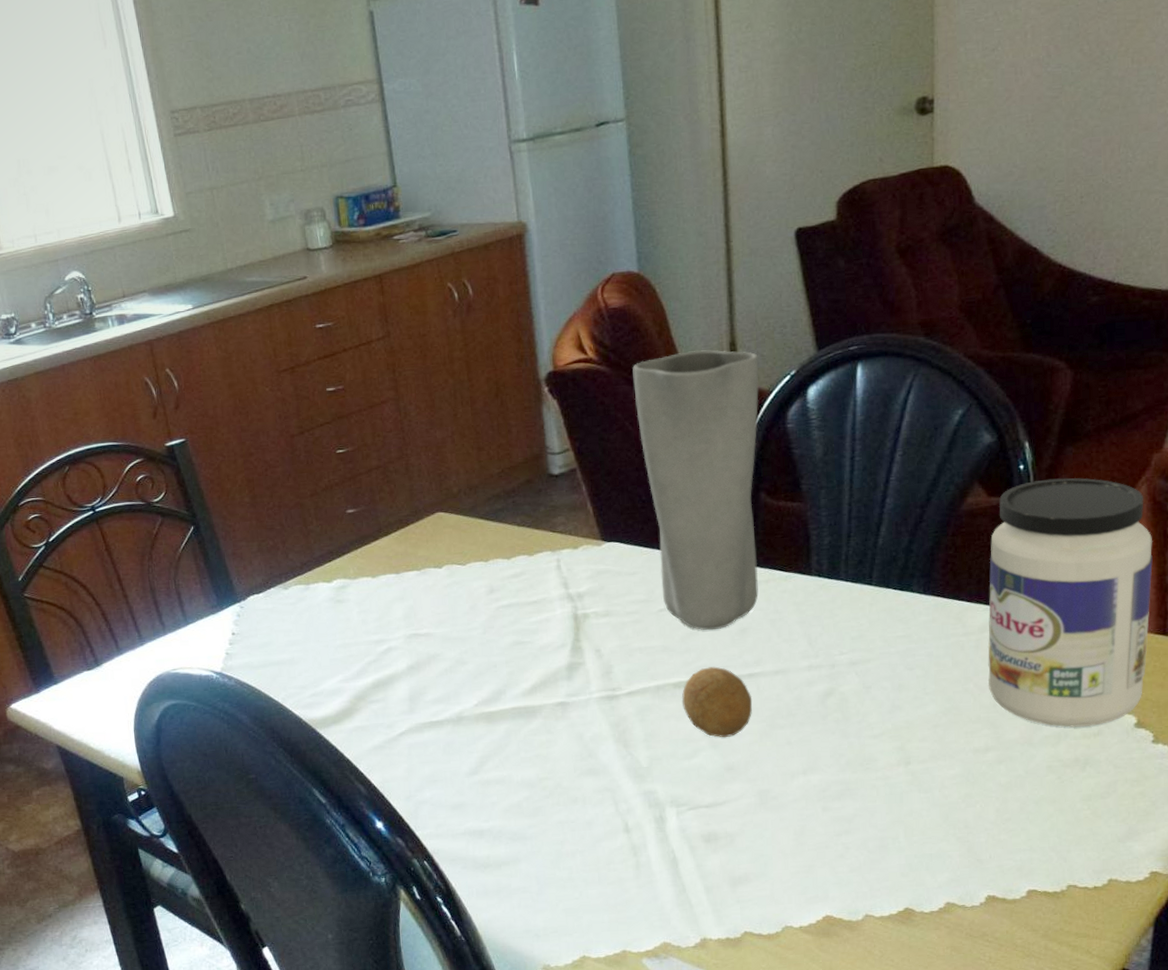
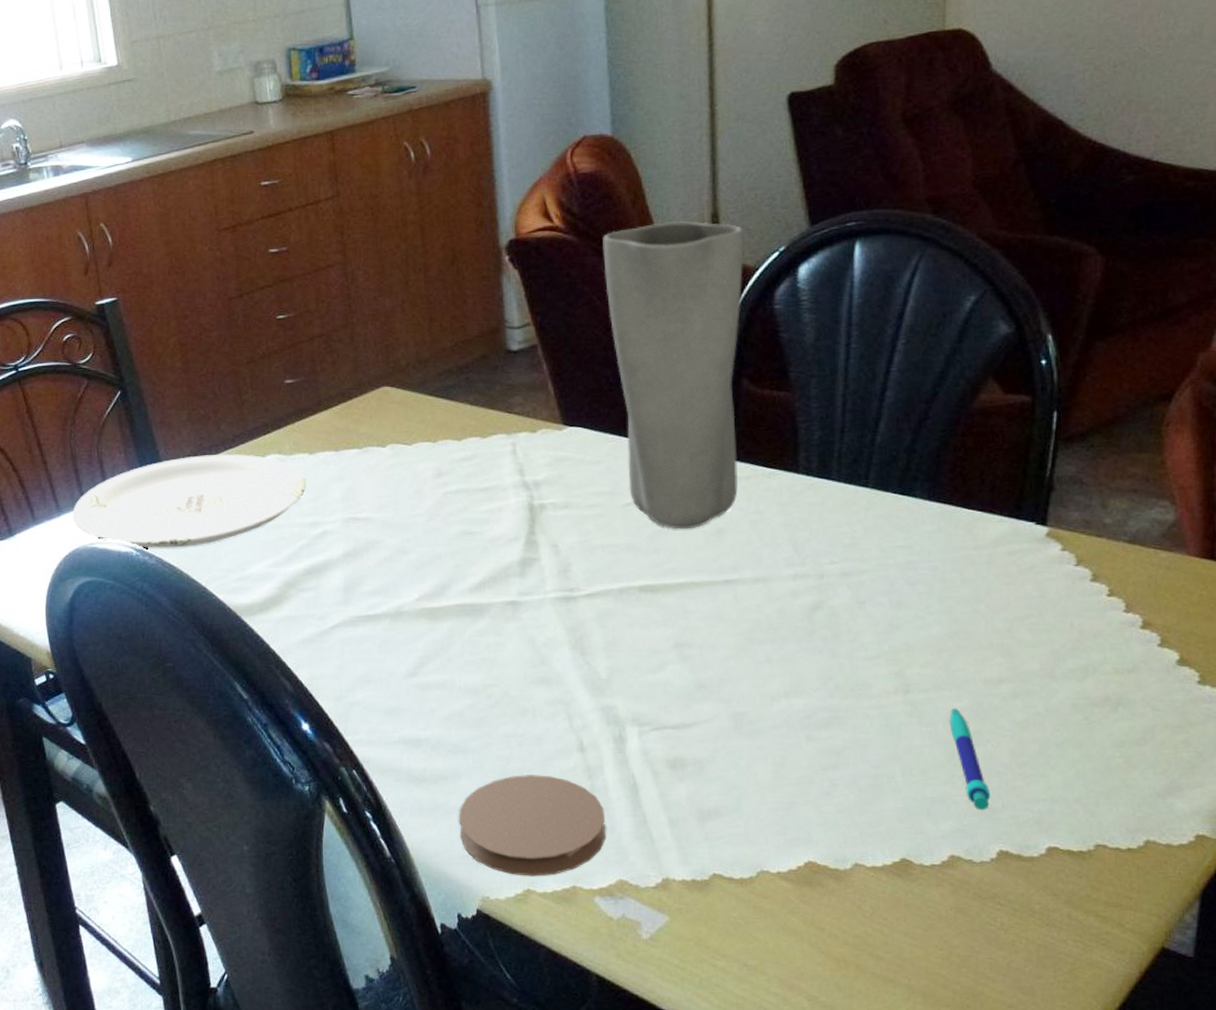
plate: none [154,580,371,671] -> present [72,454,306,548]
coaster: none [520,855,651,945] -> present [458,775,606,876]
fruit: present [681,666,753,738] -> none [647,570,729,651]
pen: none [945,775,980,863] -> present [950,708,991,811]
jar: present [987,478,1153,728] -> none [1002,376,1198,661]

